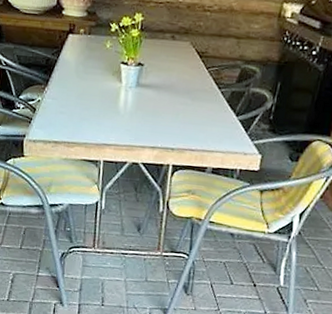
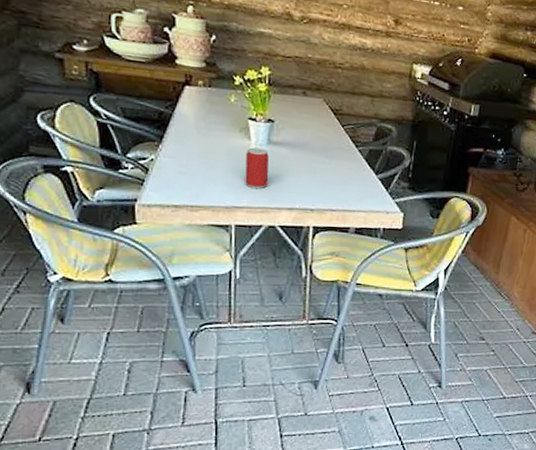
beer can: none [114,89,137,129] -> present [245,147,269,189]

